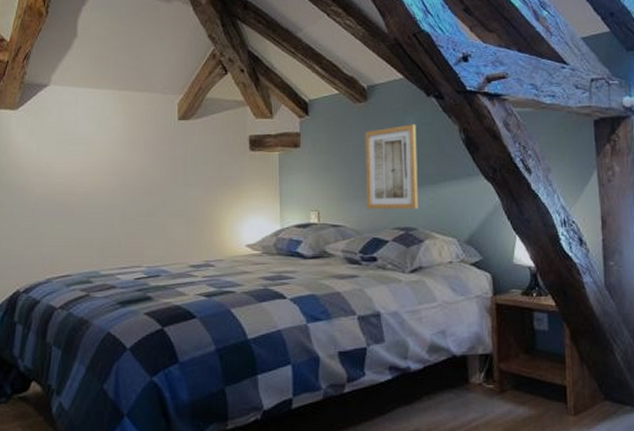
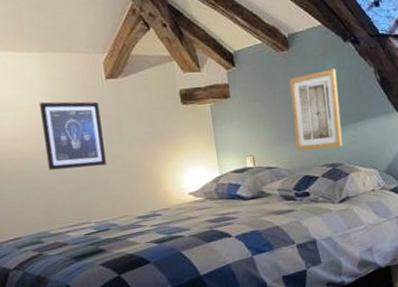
wall art: none [110,138,168,207] -> present [40,101,106,170]

